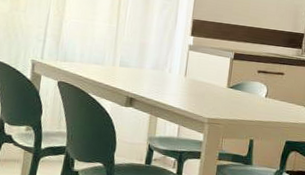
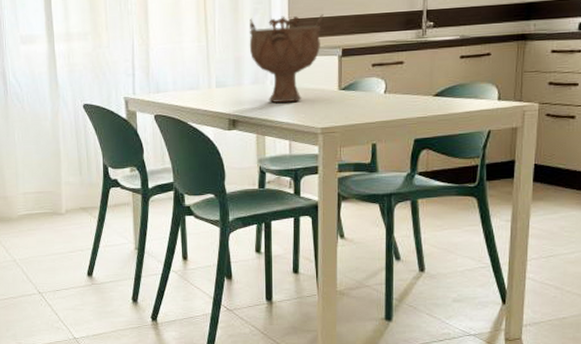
decorative bowl: none [154,12,223,92] -> present [249,14,324,103]

